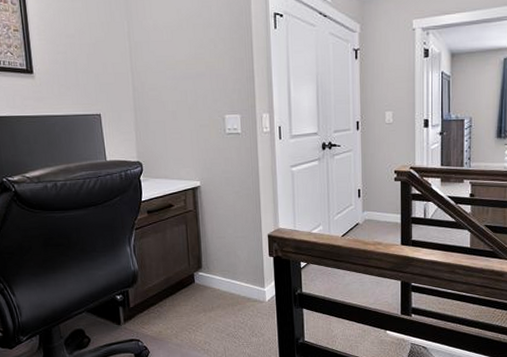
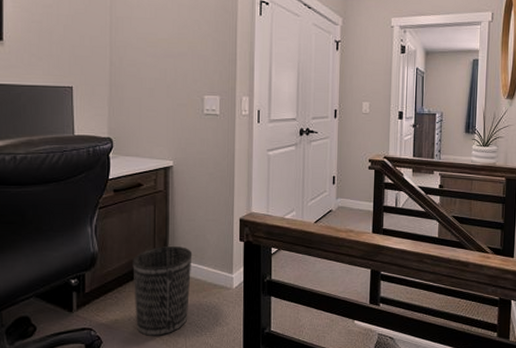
wastebasket: none [170,262,226,347] -> present [132,245,193,337]

